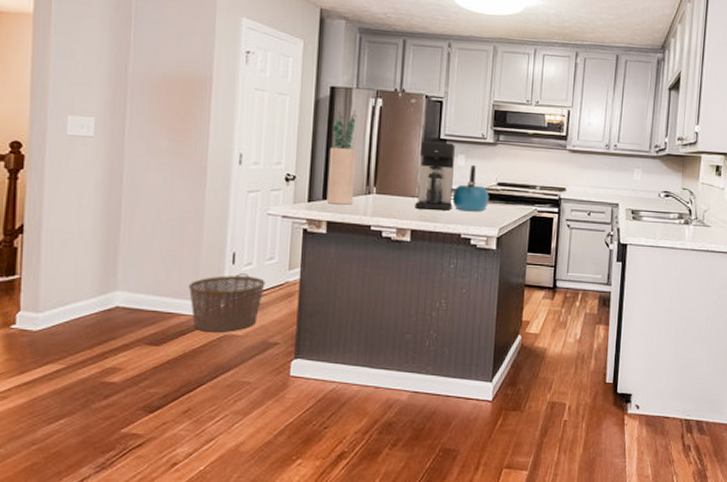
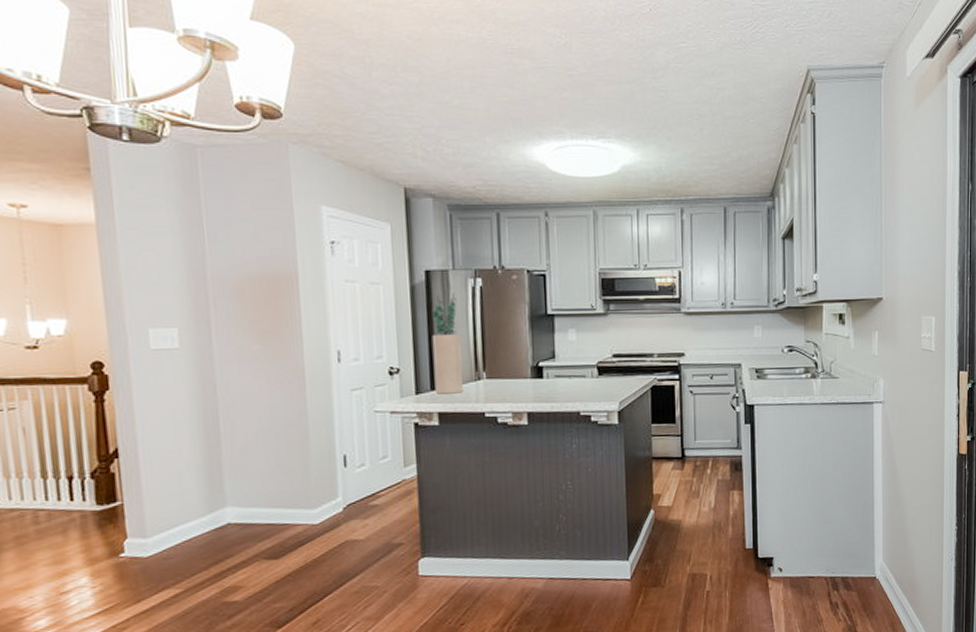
basket: present [188,273,265,332] -> none [300,475,382,540]
coffee maker: present [415,140,455,212] -> none [528,317,568,391]
kettle: present [453,164,489,212] -> none [567,338,606,388]

